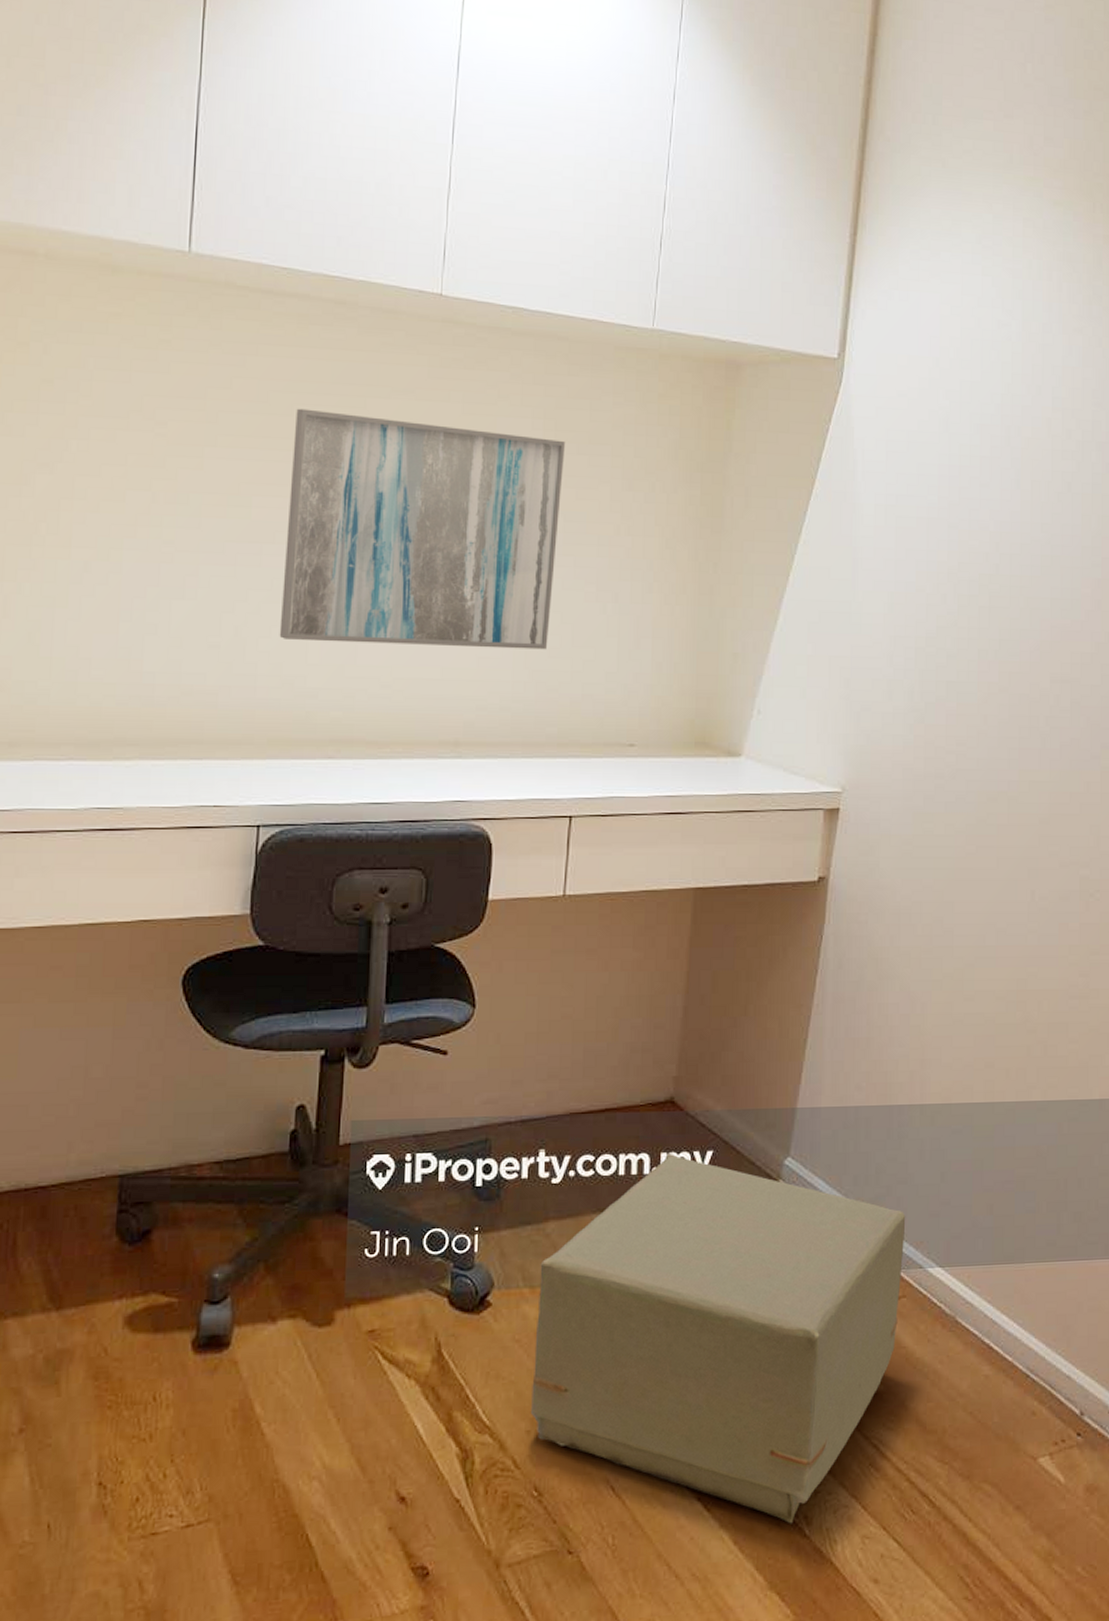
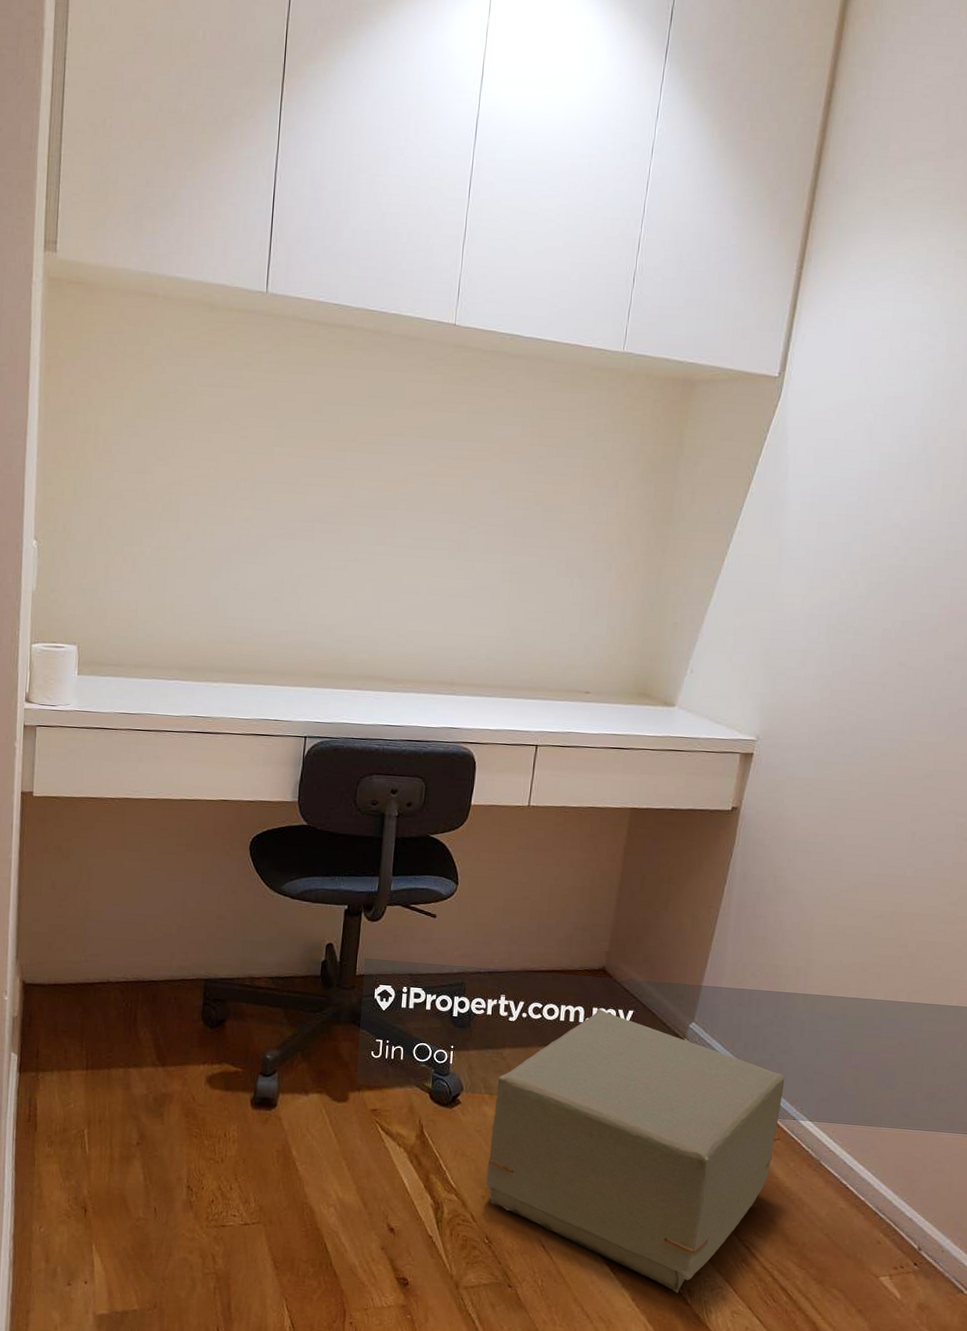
wall art: present [279,408,566,650] -> none [324,417,548,613]

